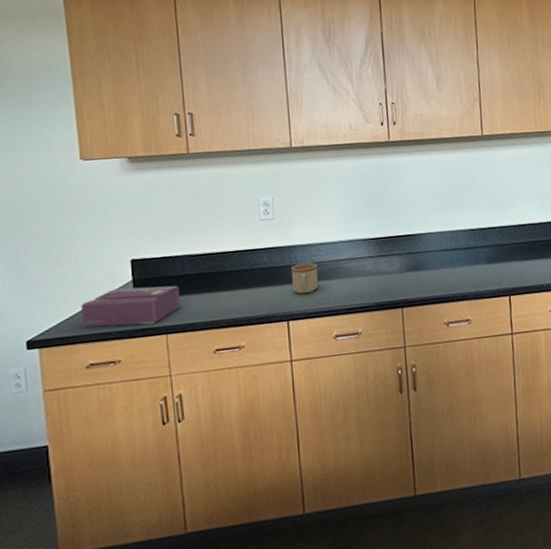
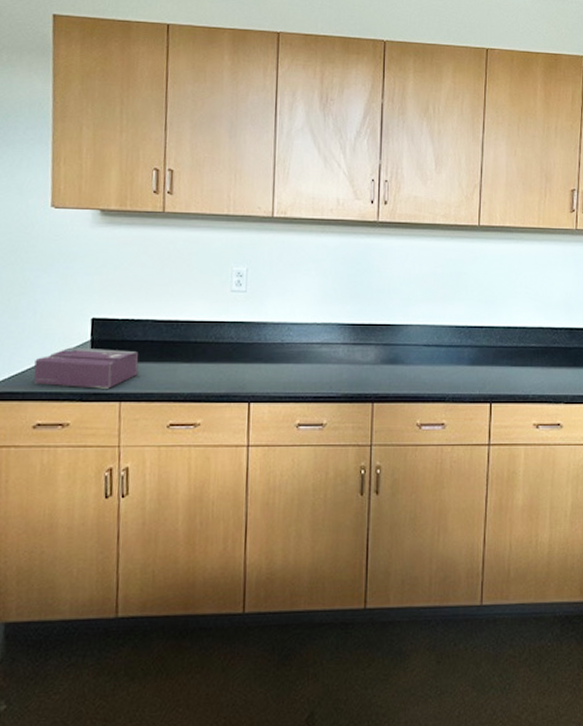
mug: present [291,262,319,294] -> none [257,342,287,376]

